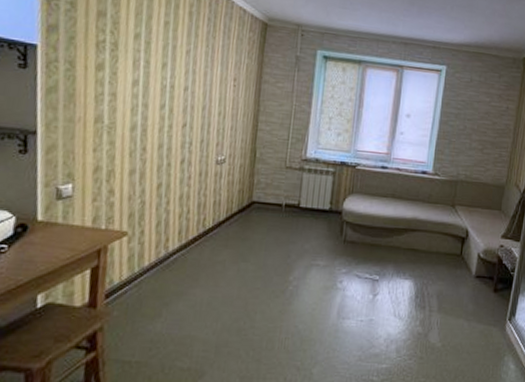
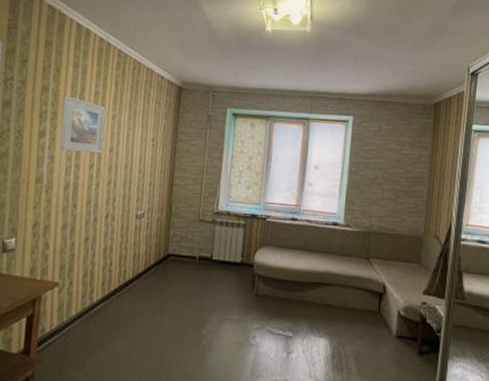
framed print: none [123,24,178,93] -> present [59,96,106,154]

